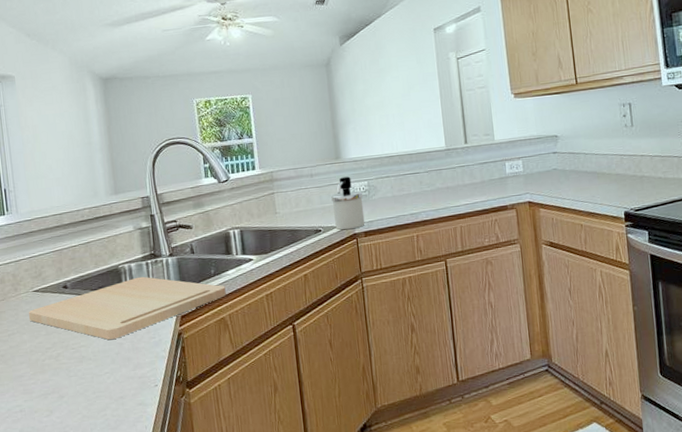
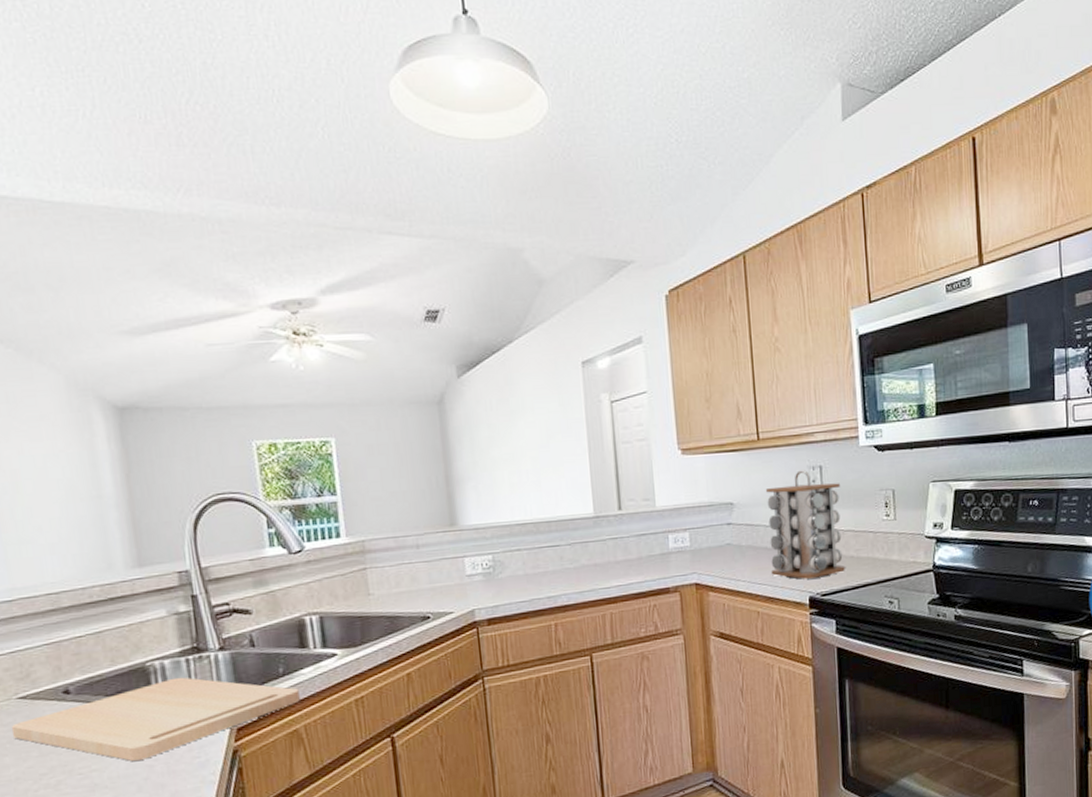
soap dispenser: present [331,176,365,230] -> none [444,548,489,617]
spice rack: none [584,107,654,197] -> present [765,470,845,580]

